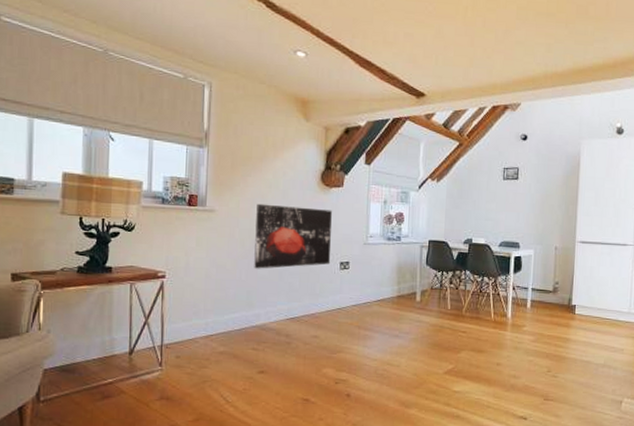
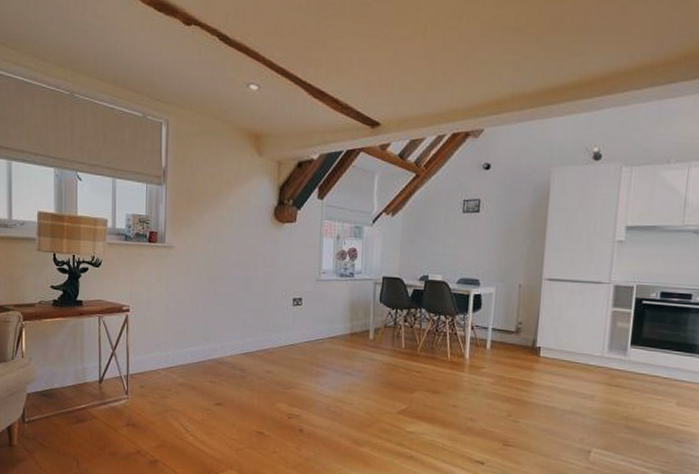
wall art: present [254,203,332,269] -> none [210,240,285,305]

